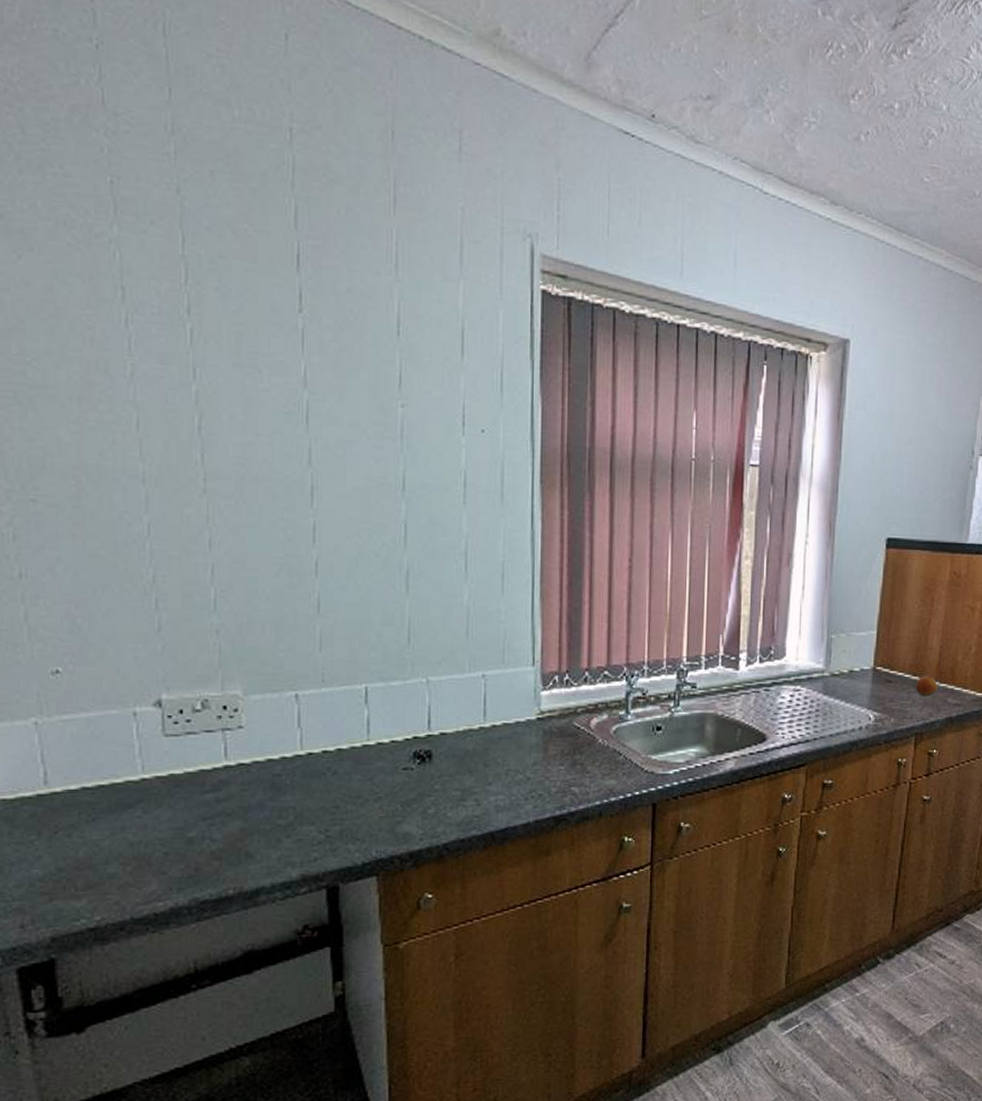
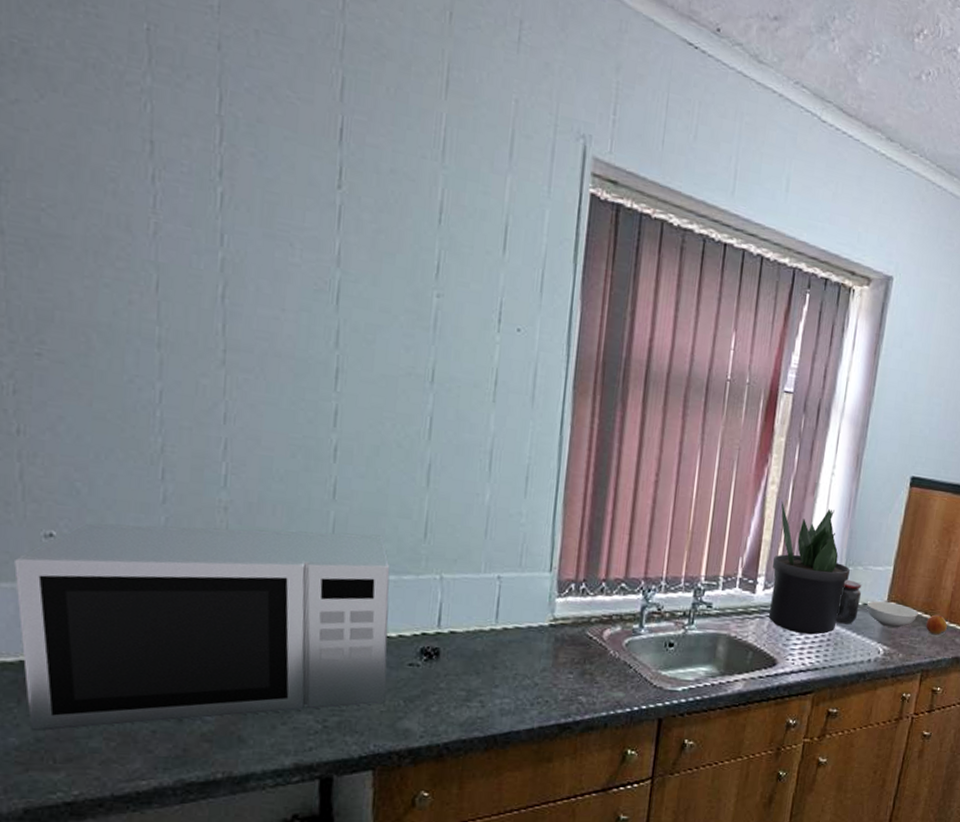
microwave: none [26,644,383,862] -> present [14,522,390,732]
planter: none [753,575,832,707] -> present [769,501,850,635]
jar: none [823,647,846,693] -> present [836,579,862,624]
bowl: none [854,667,907,693] -> present [867,601,918,628]

